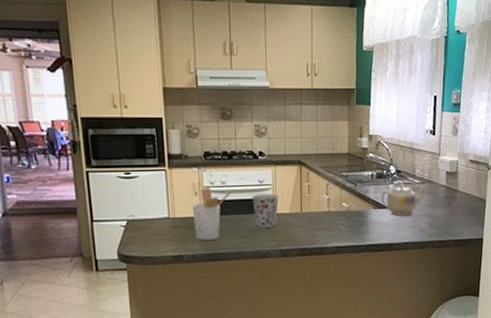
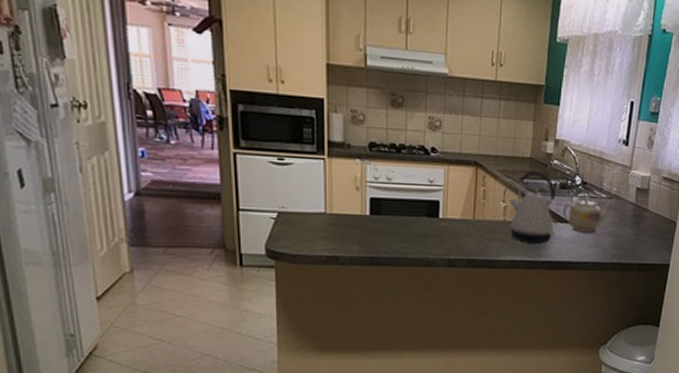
utensil holder: present [193,187,233,240] -> none [353,182,399,242]
cup: present [252,193,280,228] -> none [420,195,451,233]
kettle: none [332,164,375,230] -> present [509,171,556,243]

